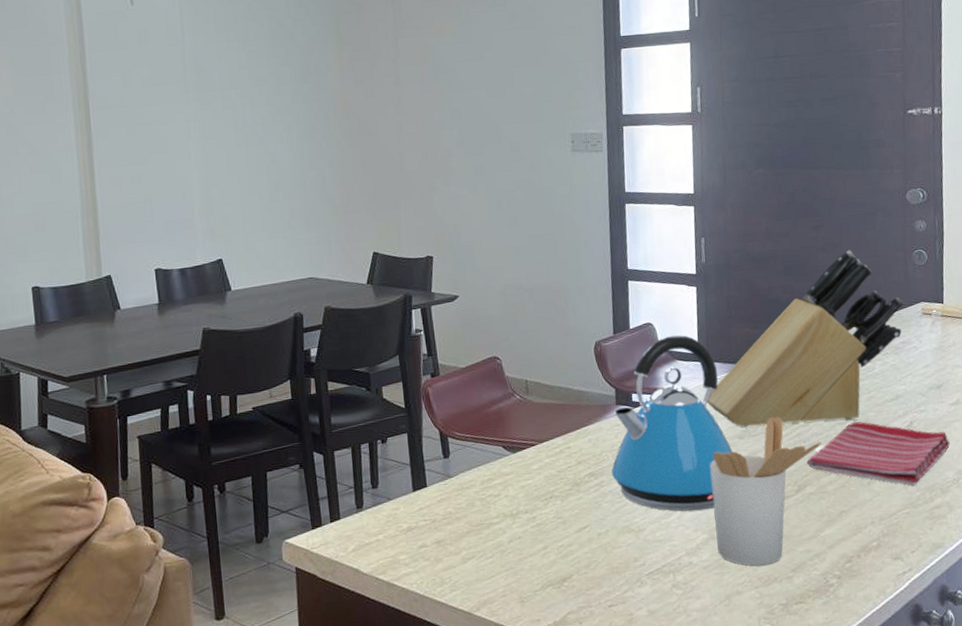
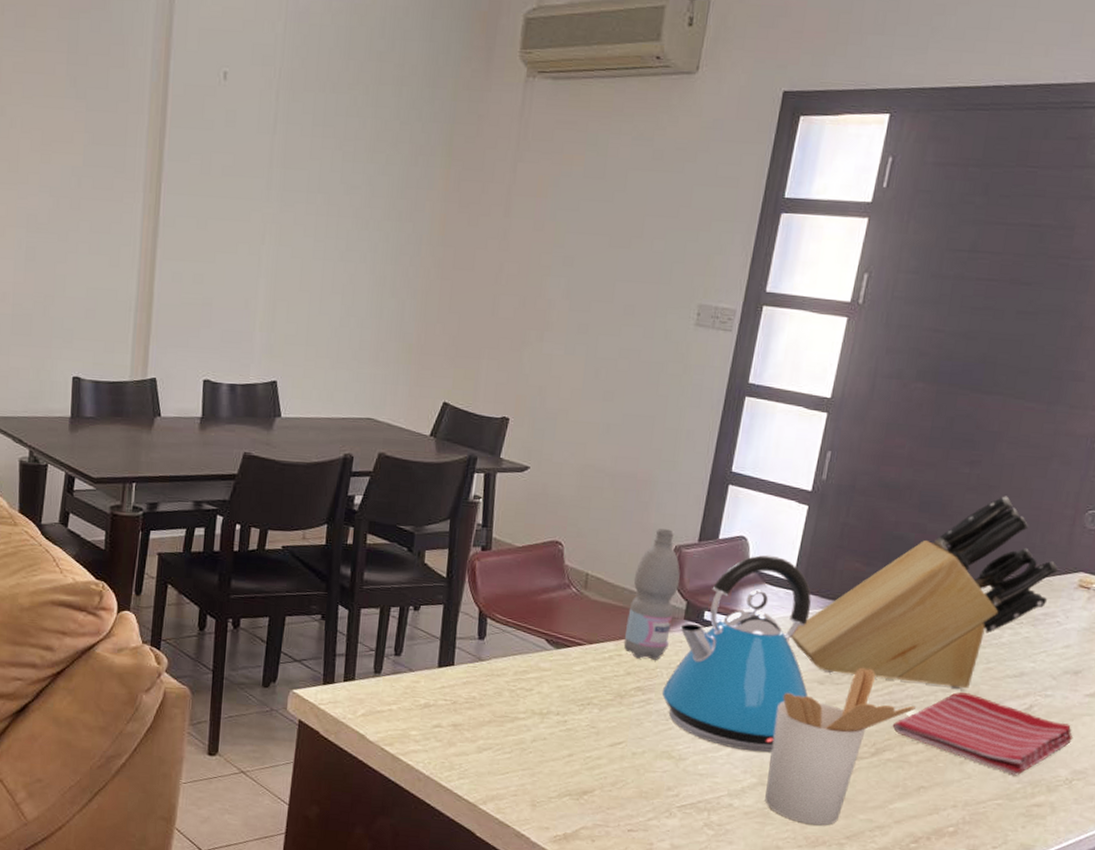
water bottle: none [566,328,608,448] -> present [623,528,680,660]

